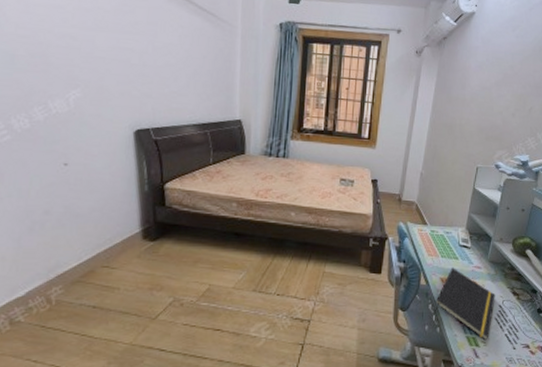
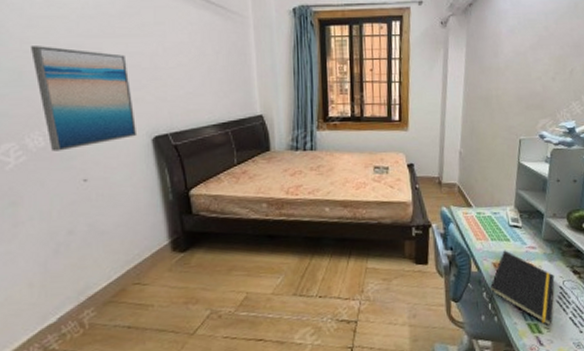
wall art: none [24,31,121,135] -> present [30,46,138,152]

